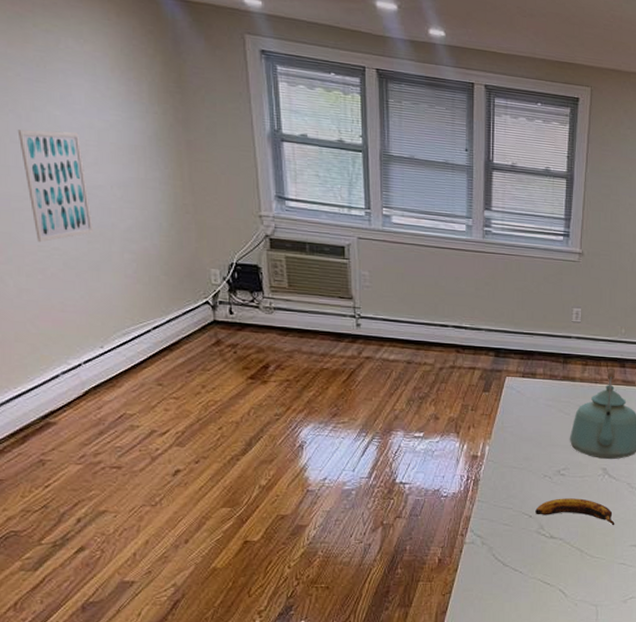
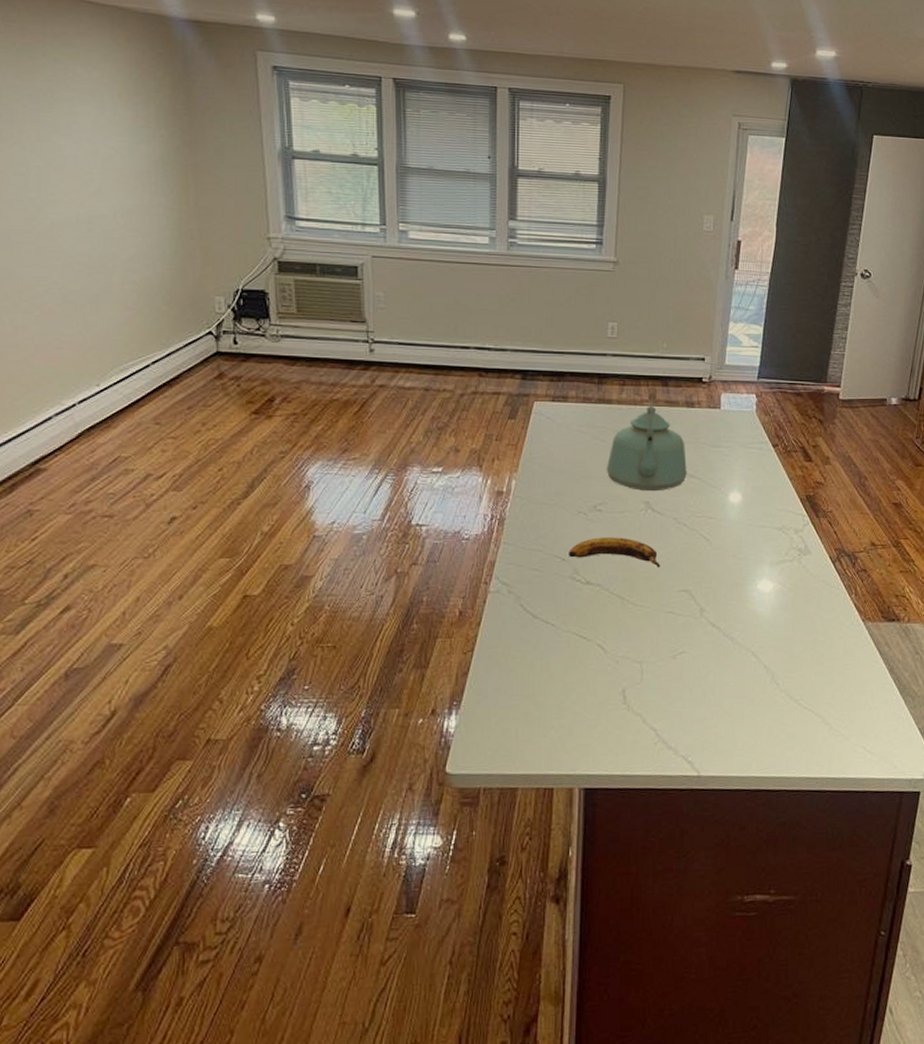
wall art: present [17,129,93,243] -> none [21,160,94,277]

